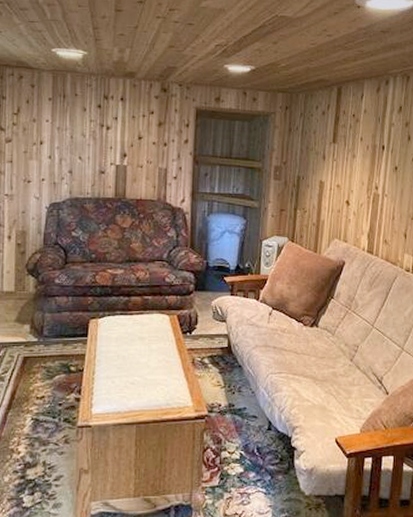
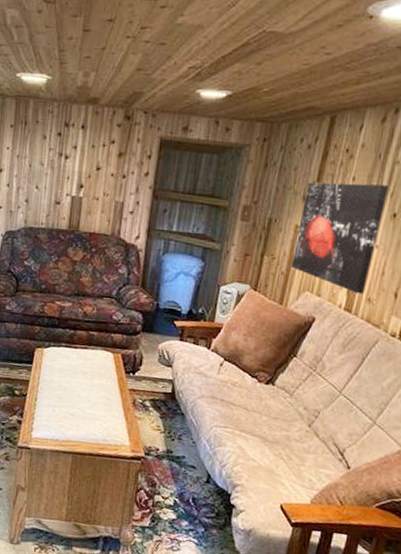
wall art: none [320,143,389,237] -> present [291,182,390,295]

